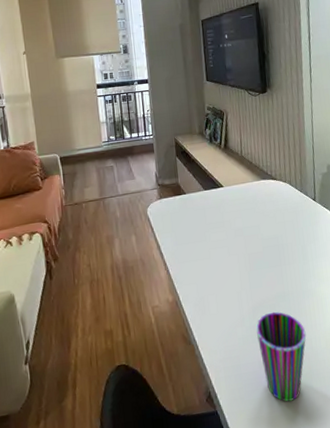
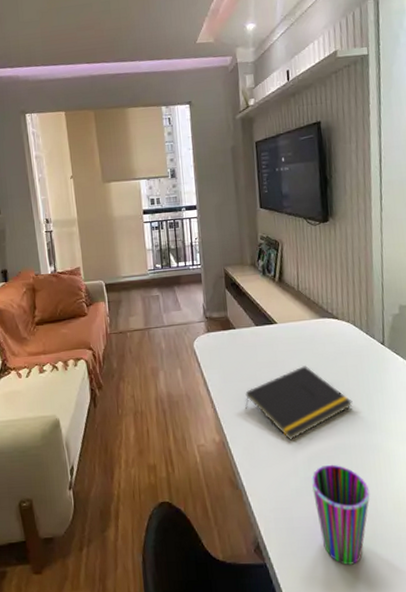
notepad: none [196,224,290,294] -> present [245,366,353,440]

